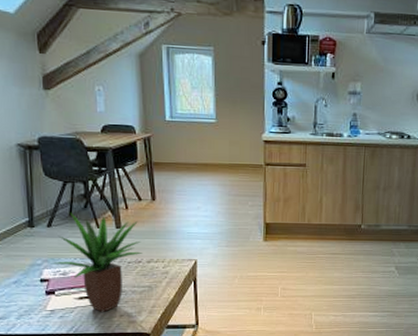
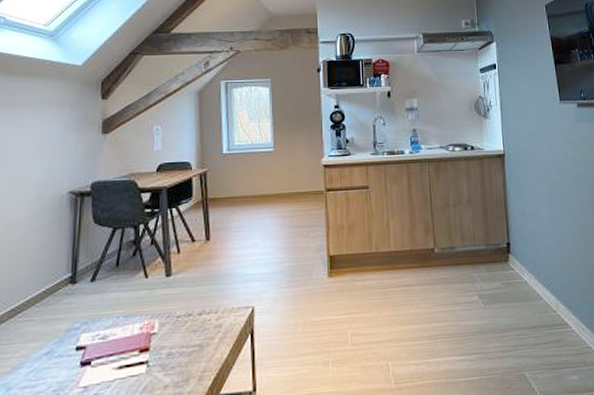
potted plant: present [51,213,143,312] -> none [90,263,194,384]

